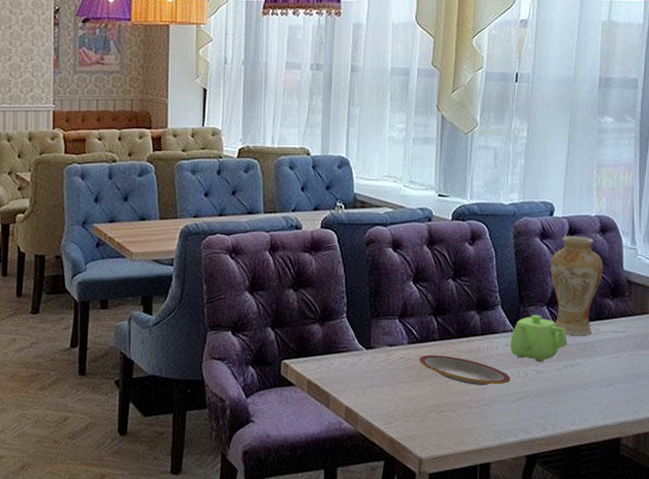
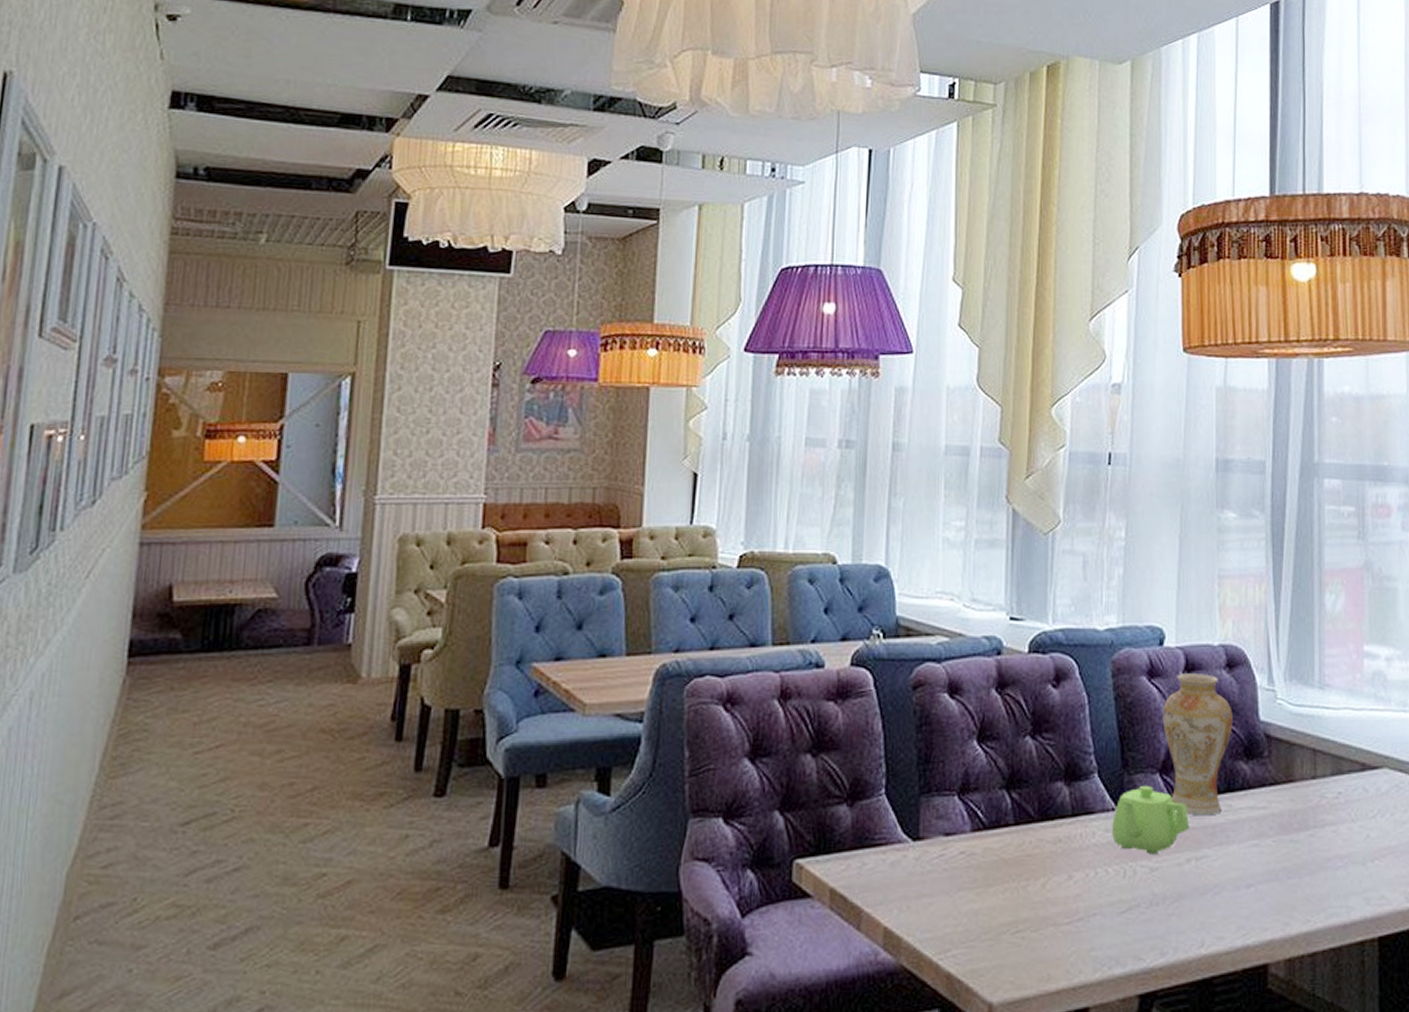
plate: present [419,354,510,385] -> none [987,846,1113,891]

